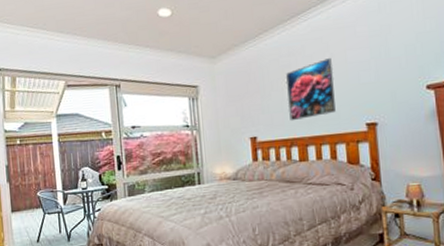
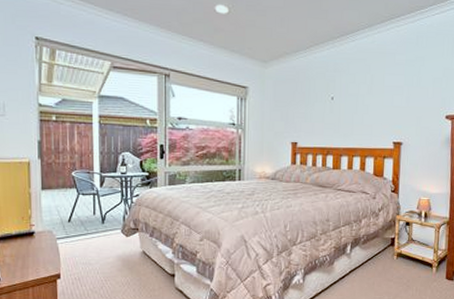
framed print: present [285,58,336,121] -> none [329,79,371,132]

